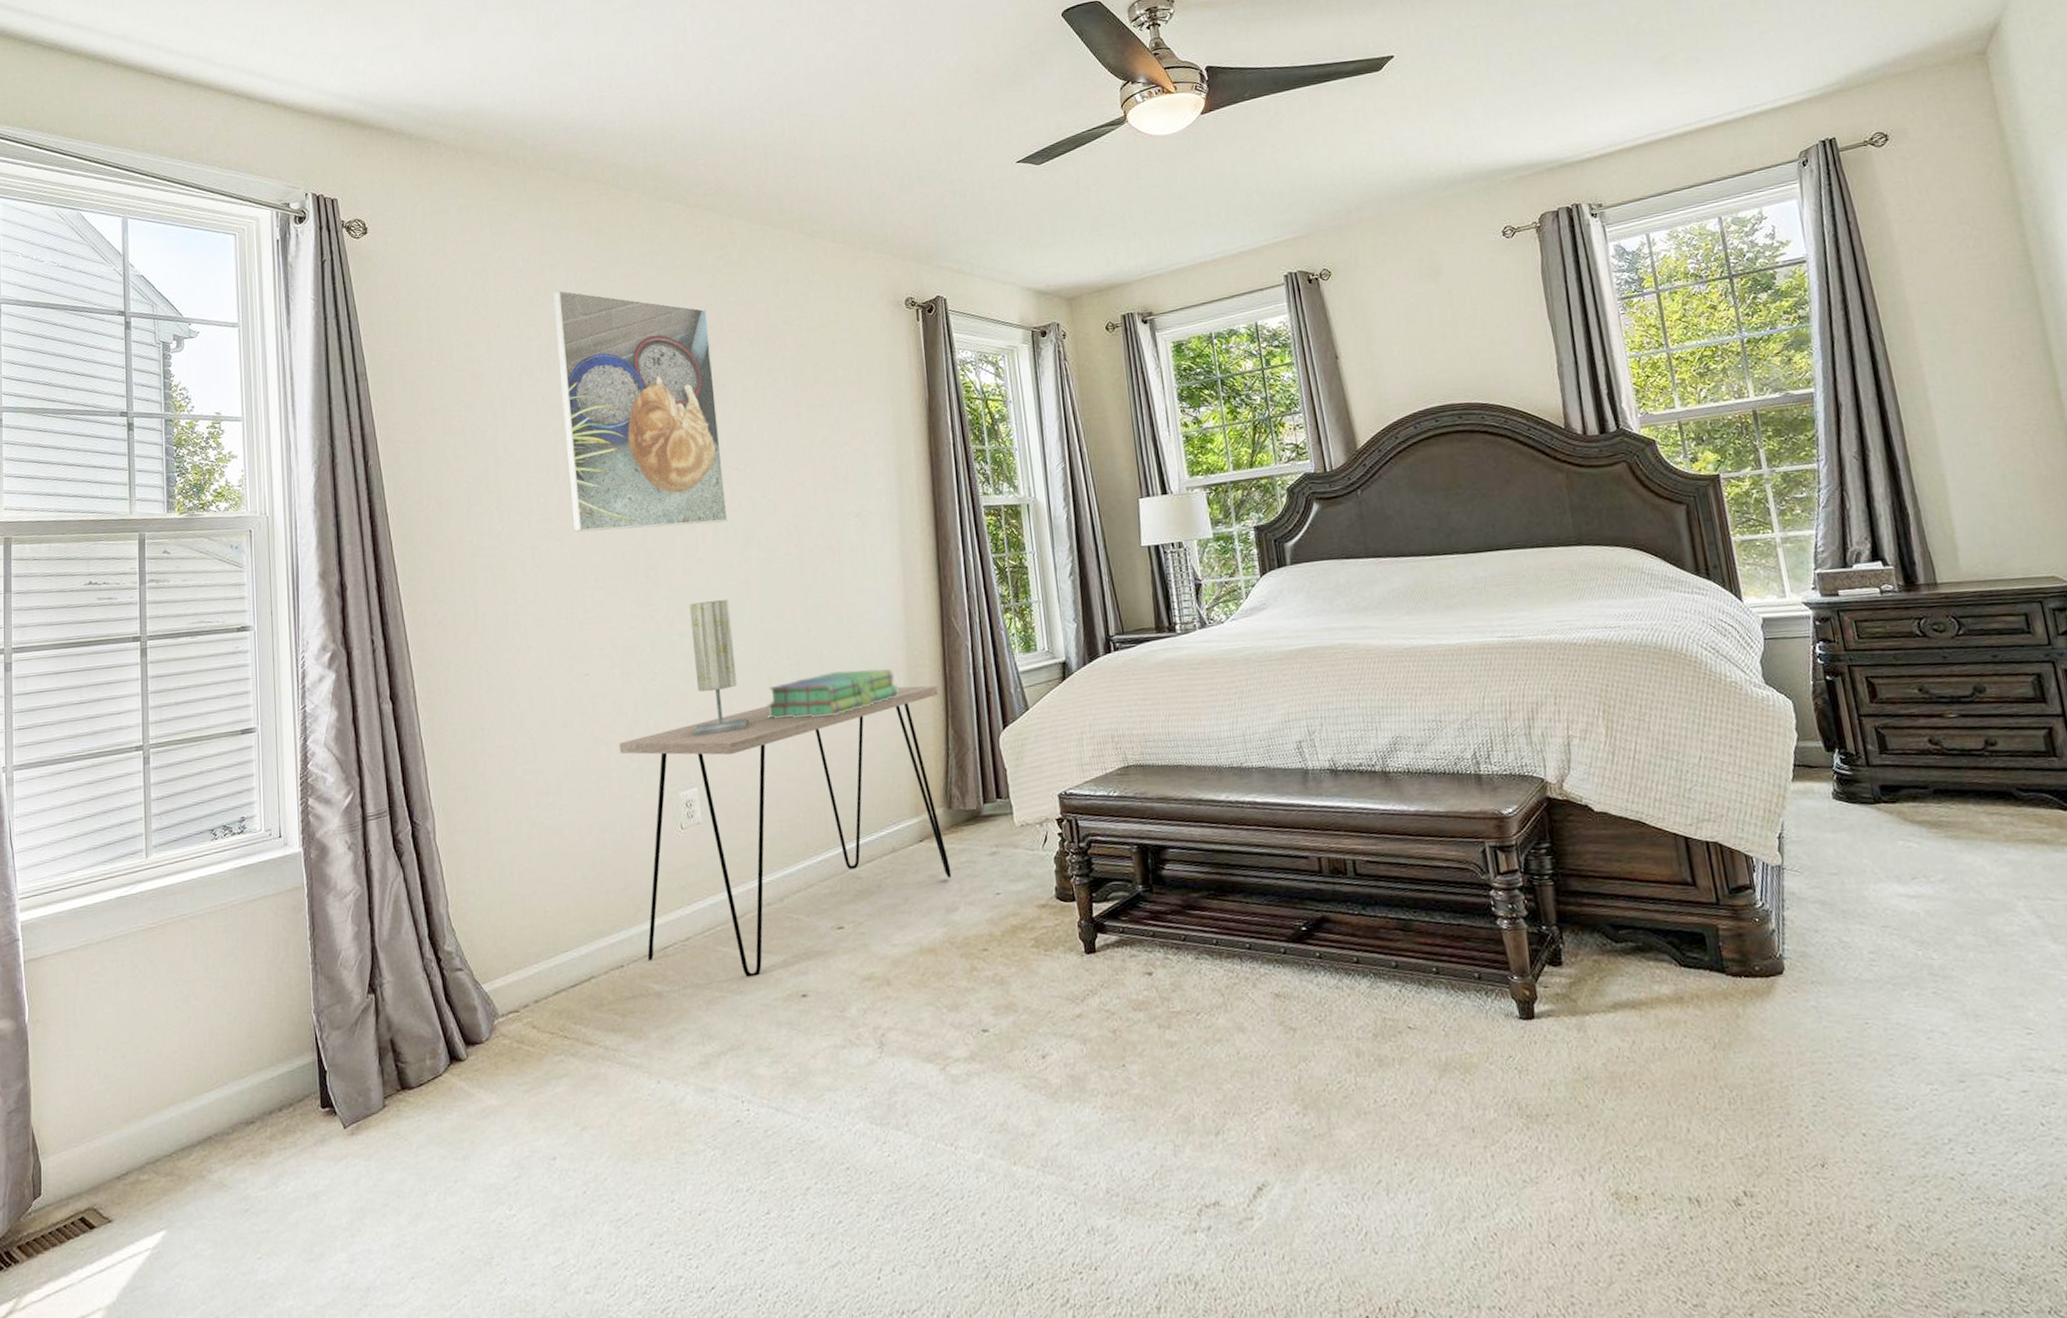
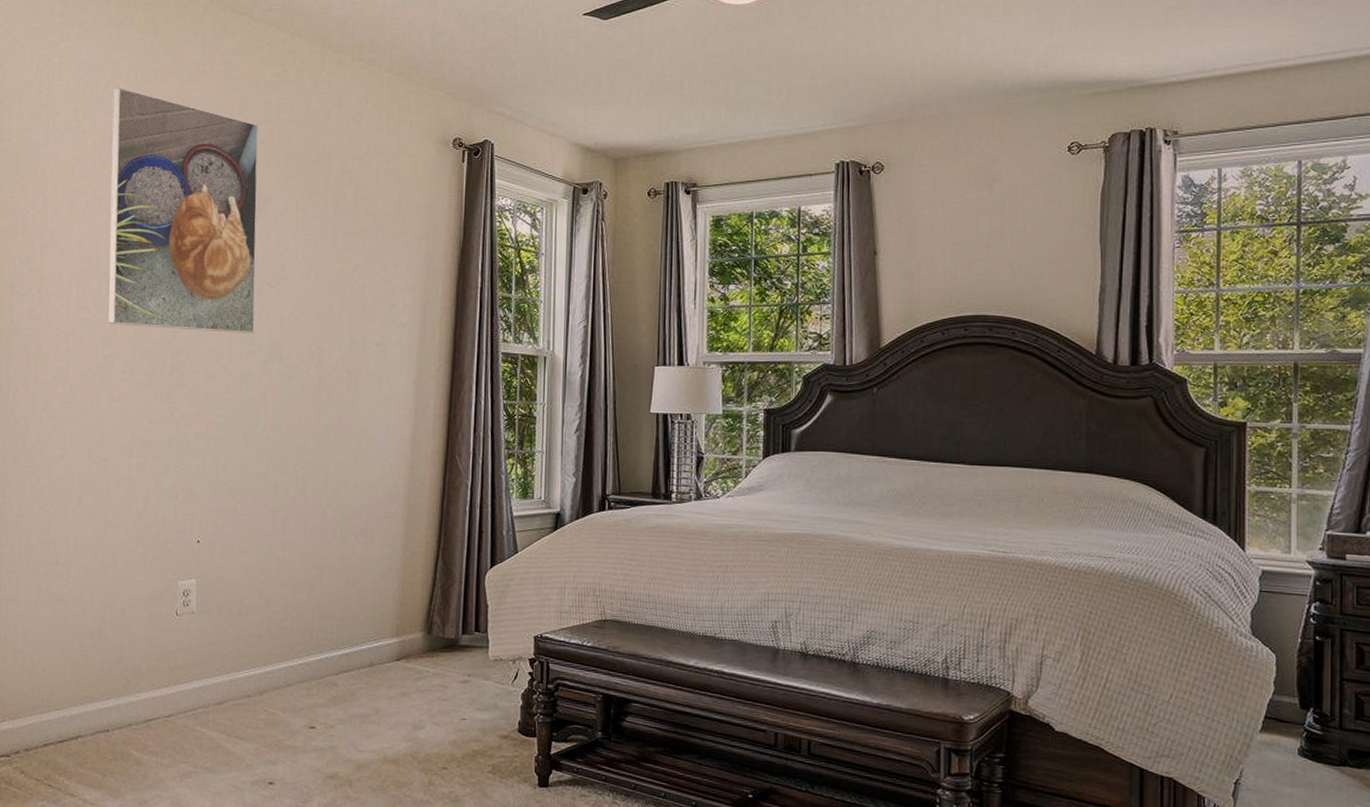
desk: present [619,685,952,977] -> none [127,513,434,759]
table lamp: present [689,599,749,737] -> none [197,407,251,533]
stack of books: present [767,669,899,719] -> none [269,490,396,532]

